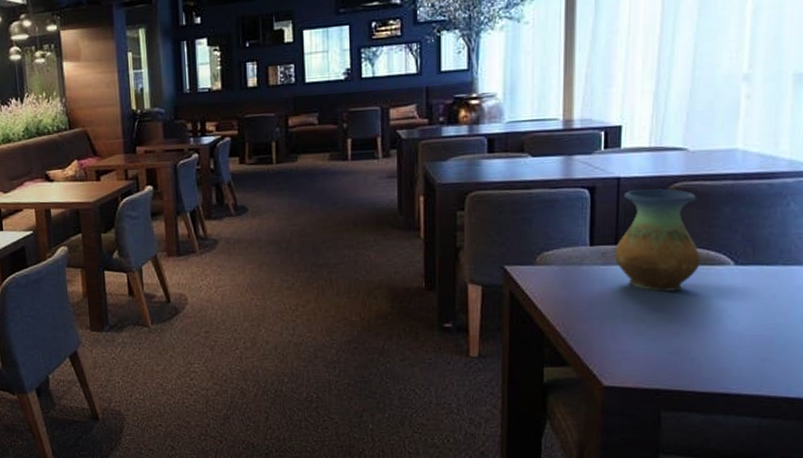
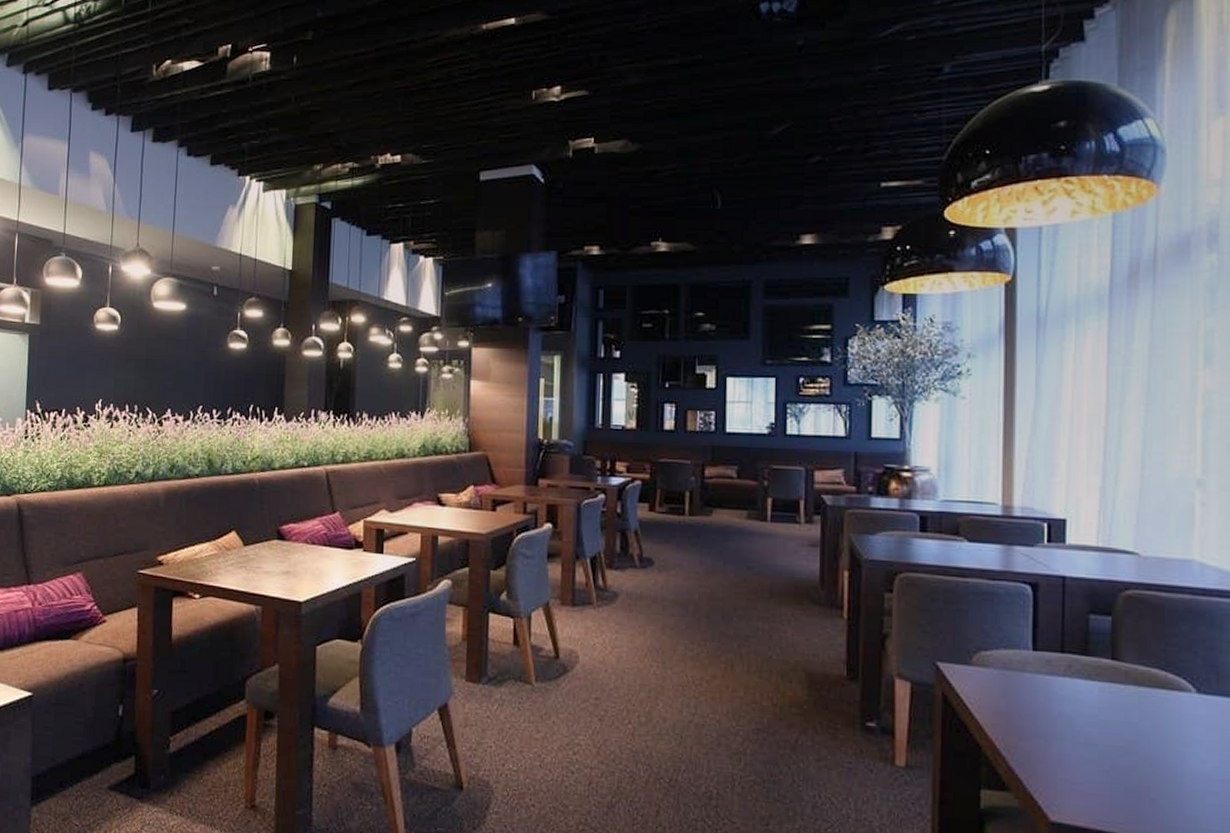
vase: present [614,188,701,292] -> none [1060,592,1158,716]

